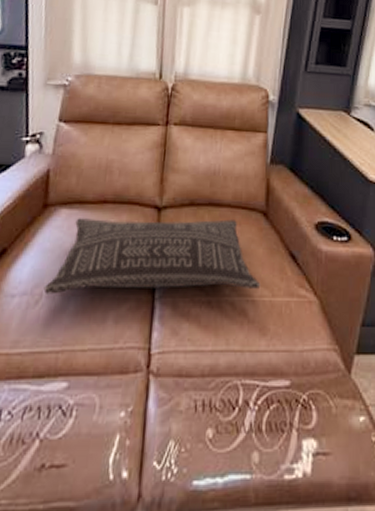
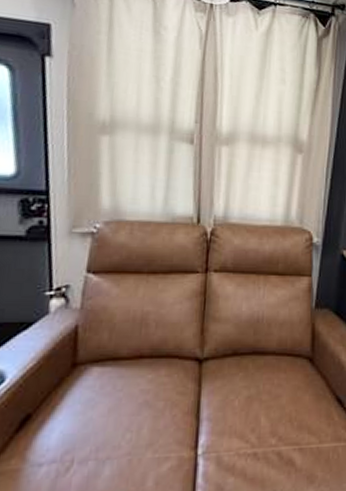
pillow: present [43,218,261,294] -> none [75,367,308,460]

